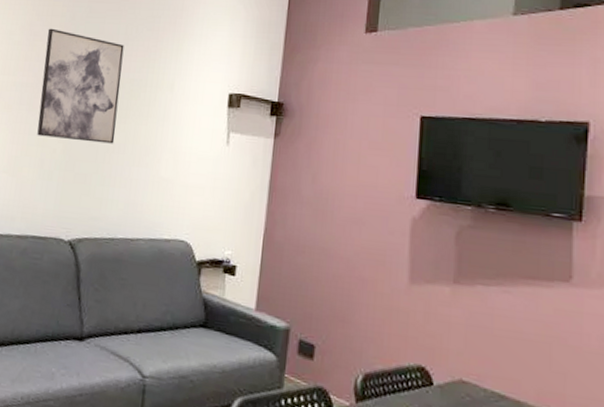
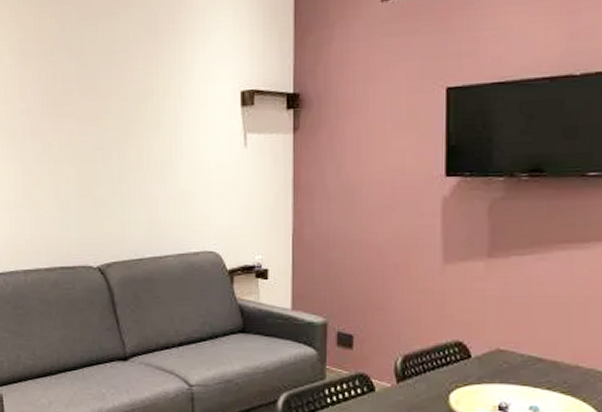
wall art: present [37,28,125,144] -> none [38,44,128,165]

